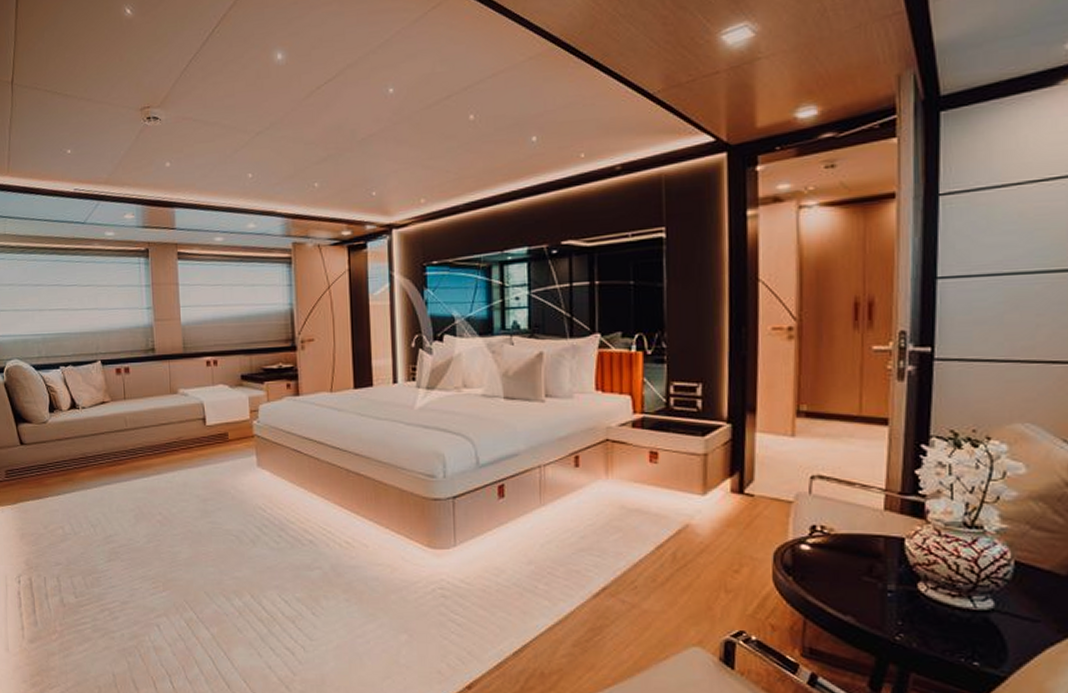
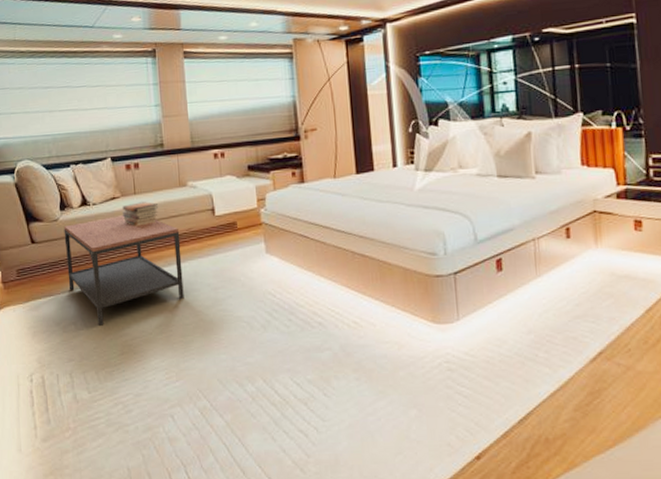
coffee table: none [52,421,173,531] -> present [64,215,184,326]
book stack: none [111,408,148,433] -> present [122,202,158,227]

